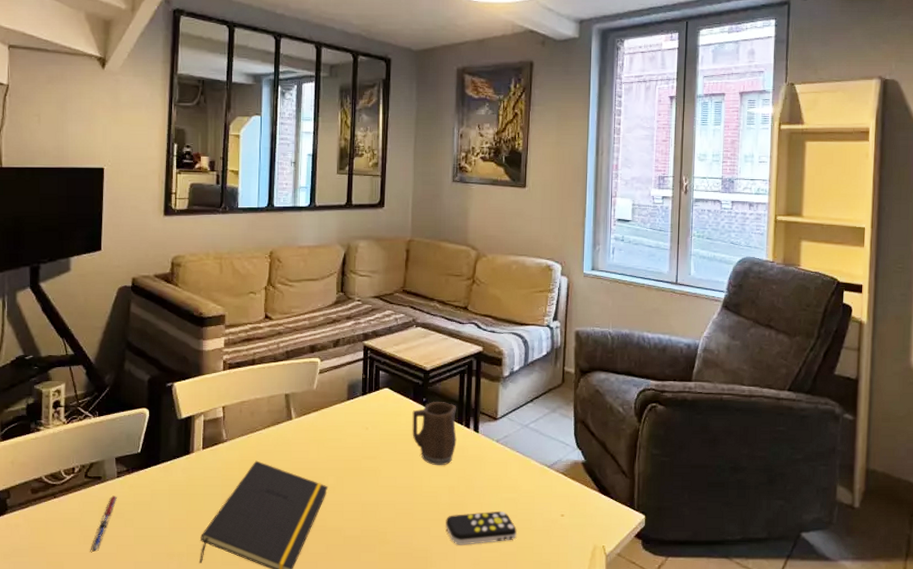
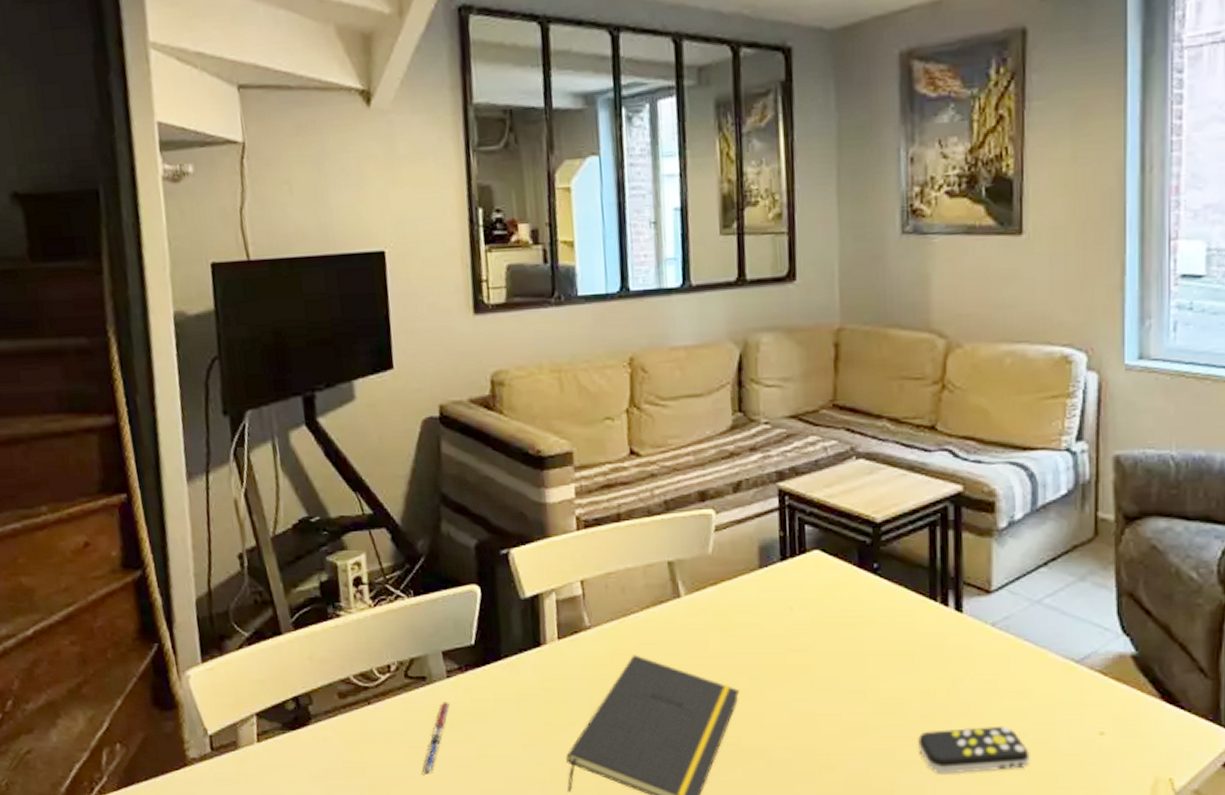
mug: present [412,402,457,466] -> none [858,568,929,661]

